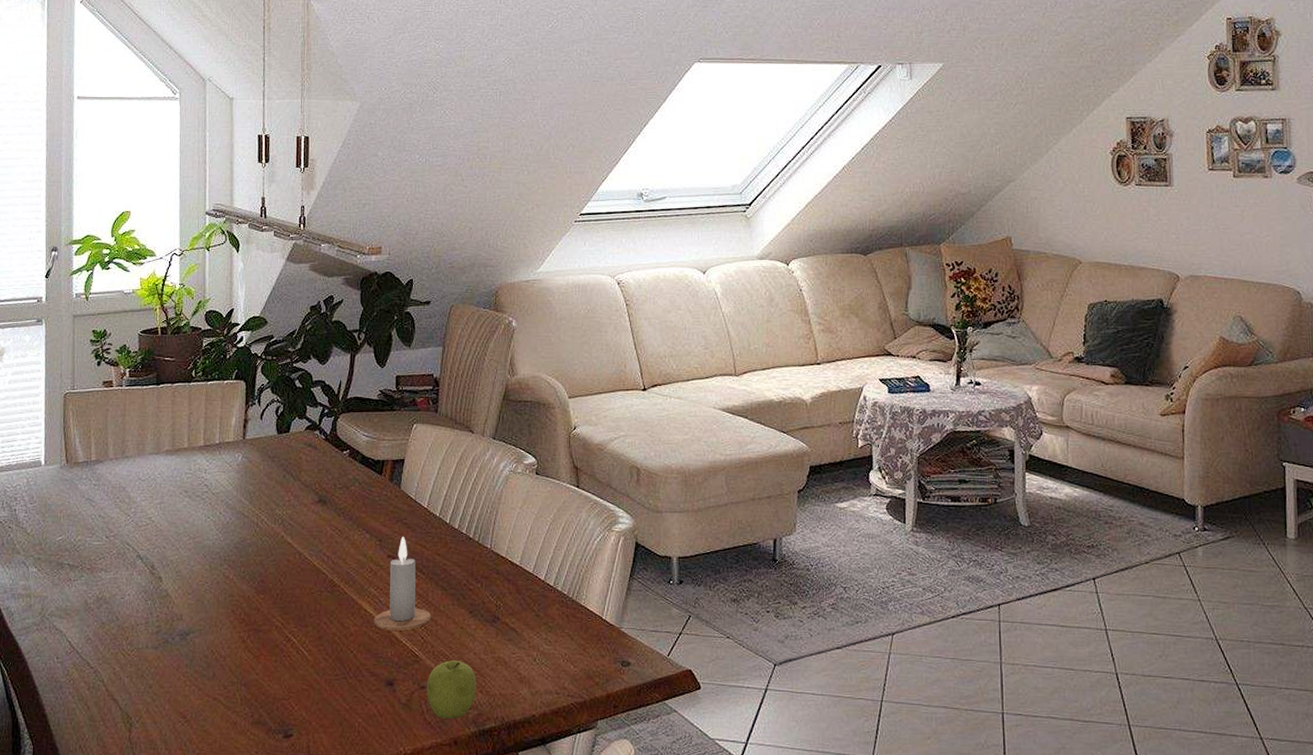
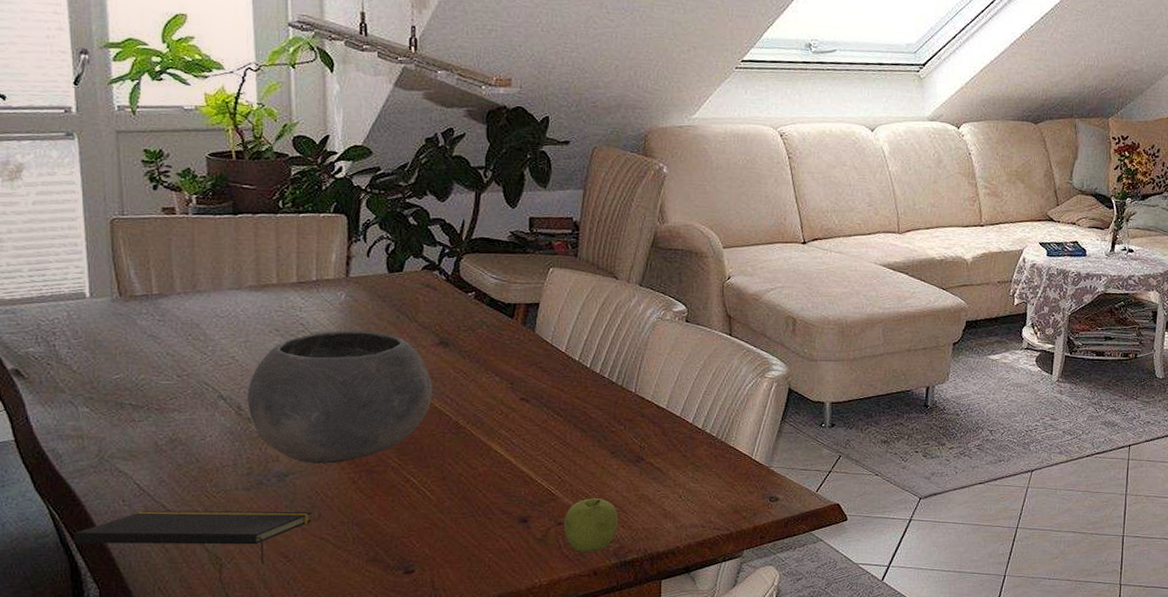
notepad: none [16,667,208,724] -> present [72,510,312,564]
bowl: none [159,490,312,623] -> present [247,330,432,464]
candle: present [373,536,432,631] -> none [504,379,570,471]

